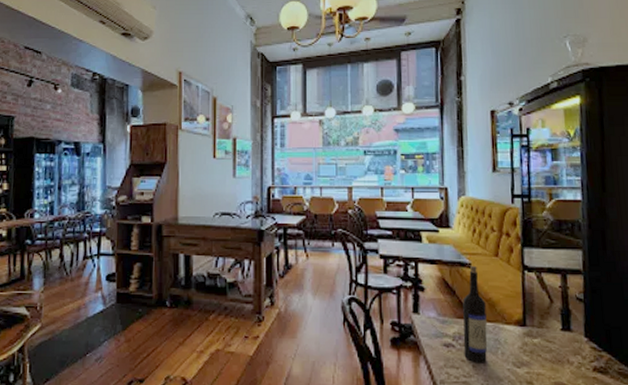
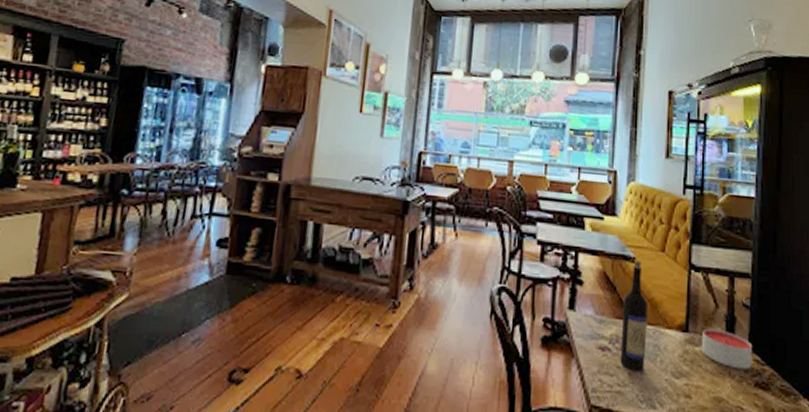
candle: none [539,321,589,357] -> present [701,328,752,370]

